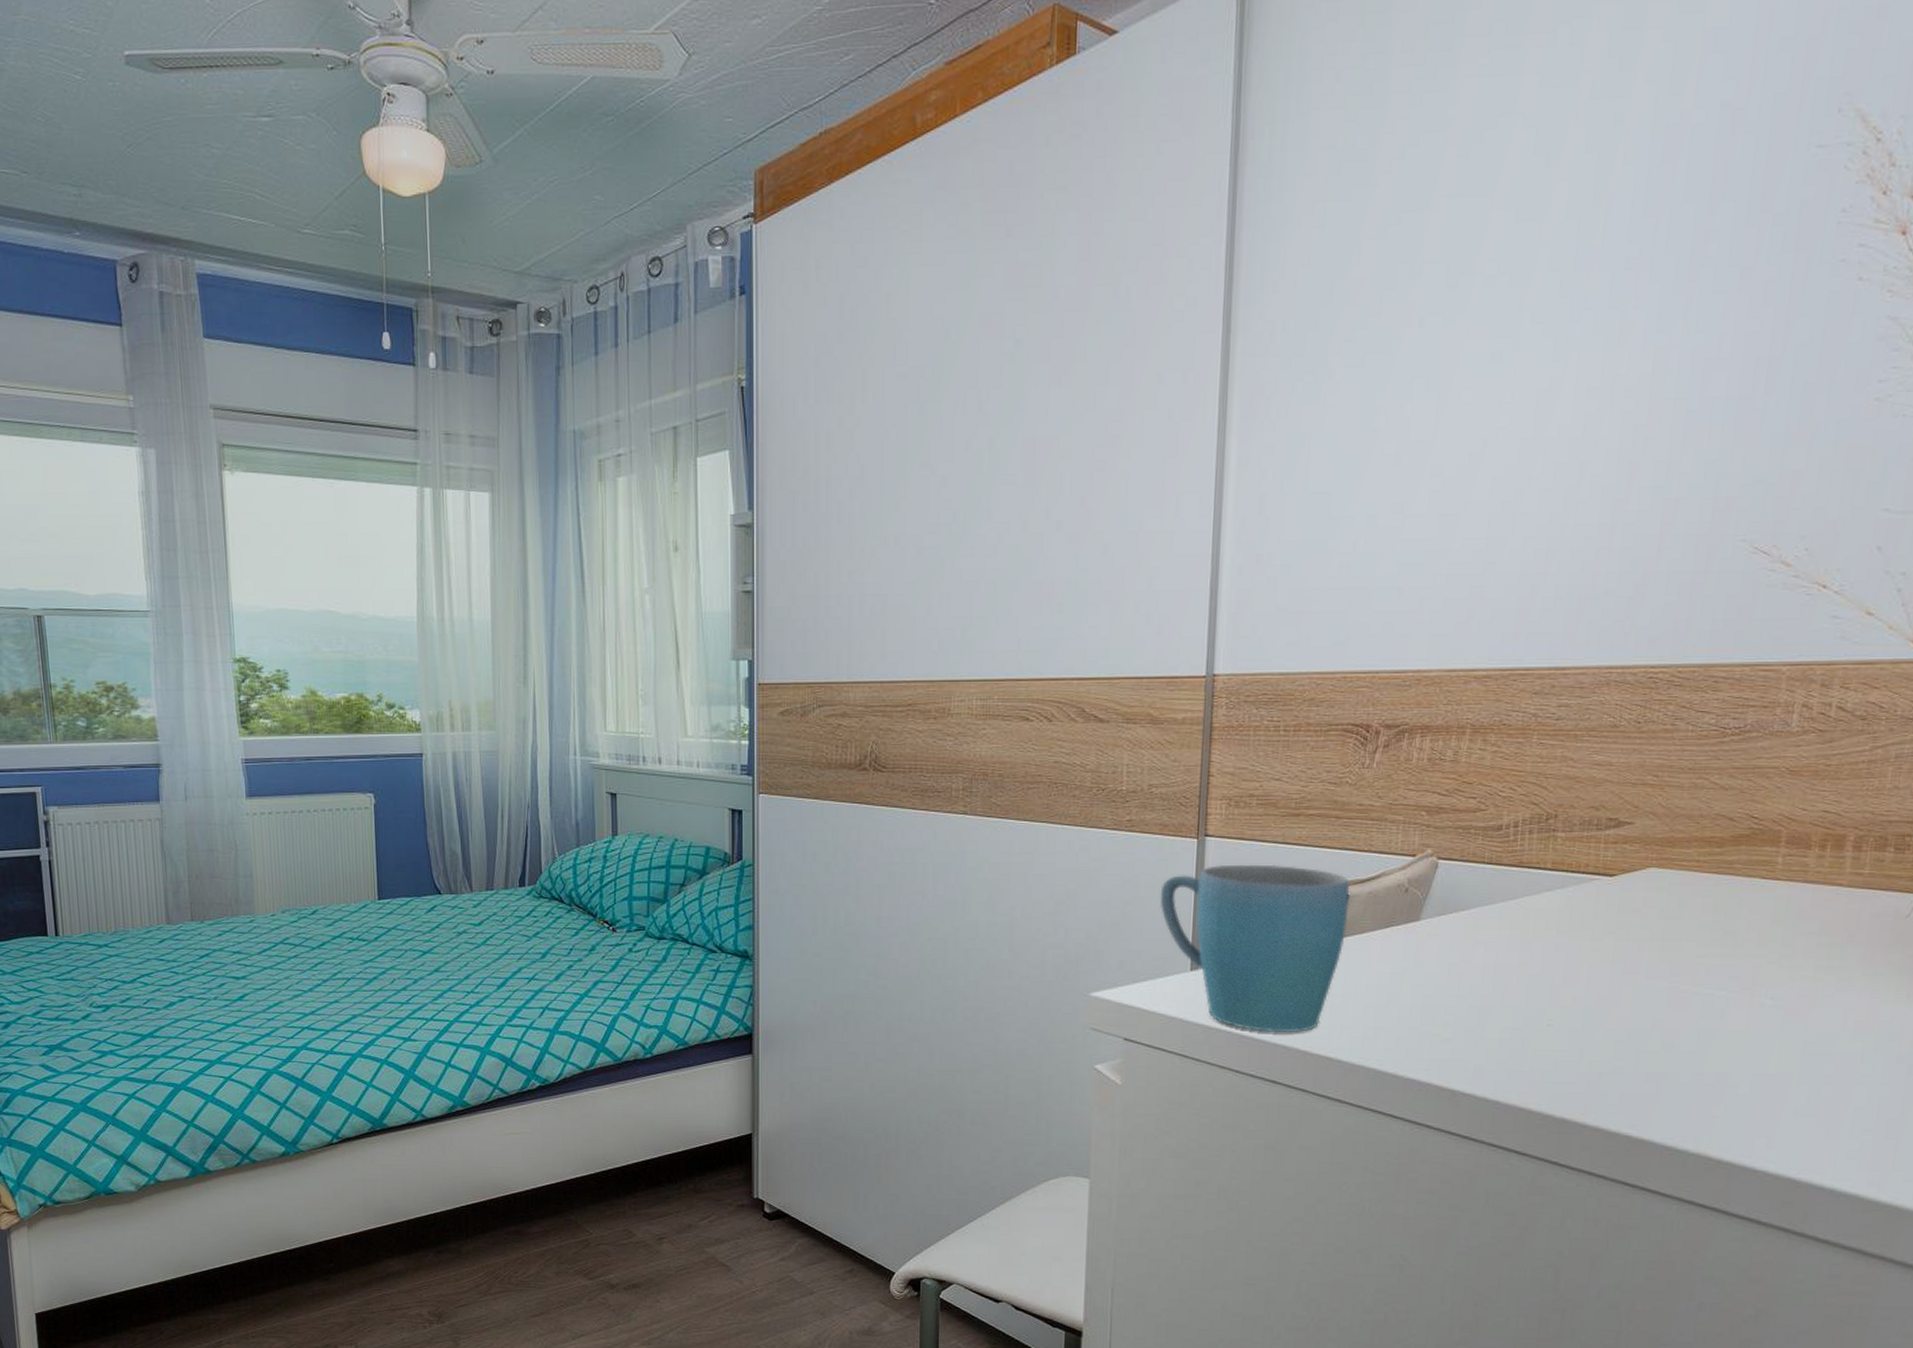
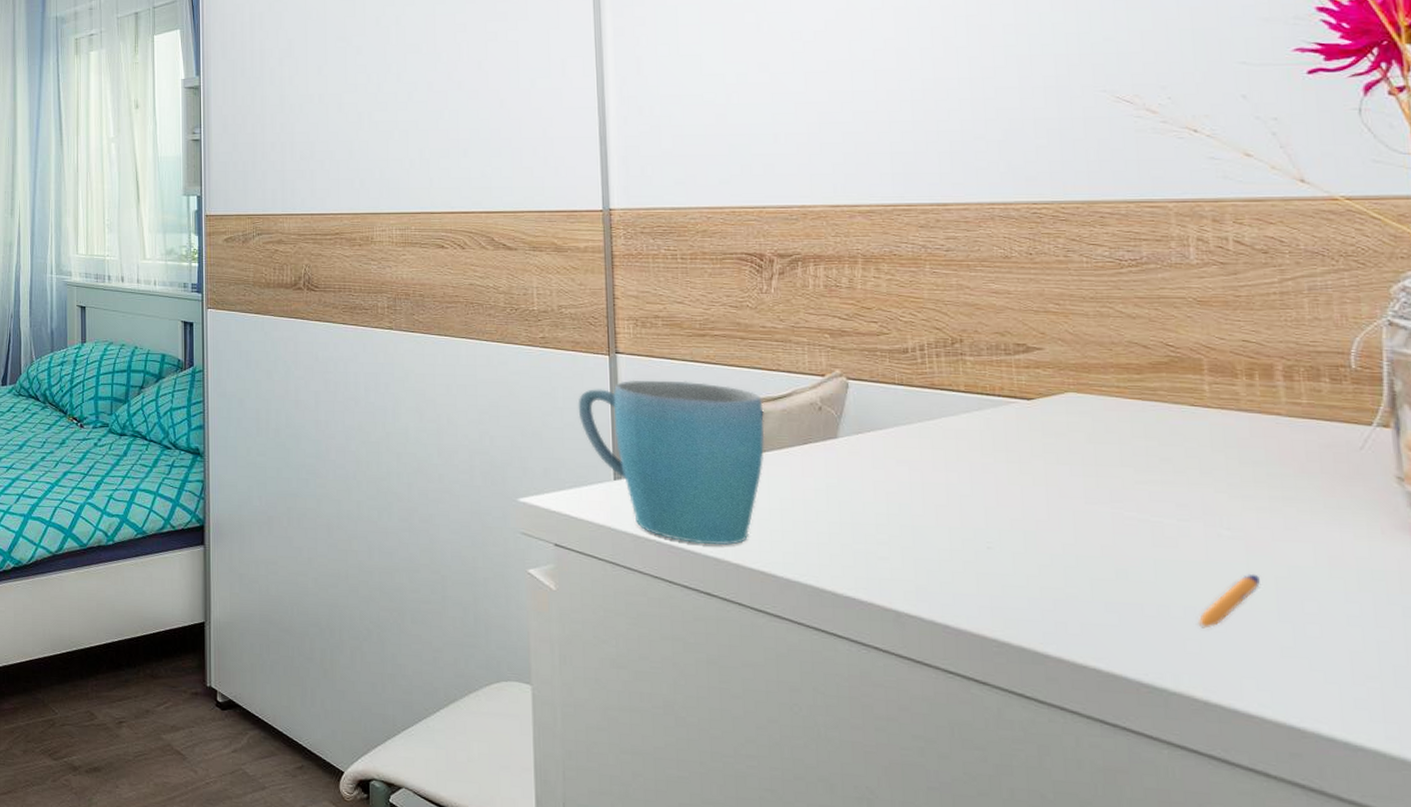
pen: none [1726,1040,1790,1093] -> present [1197,573,1260,629]

